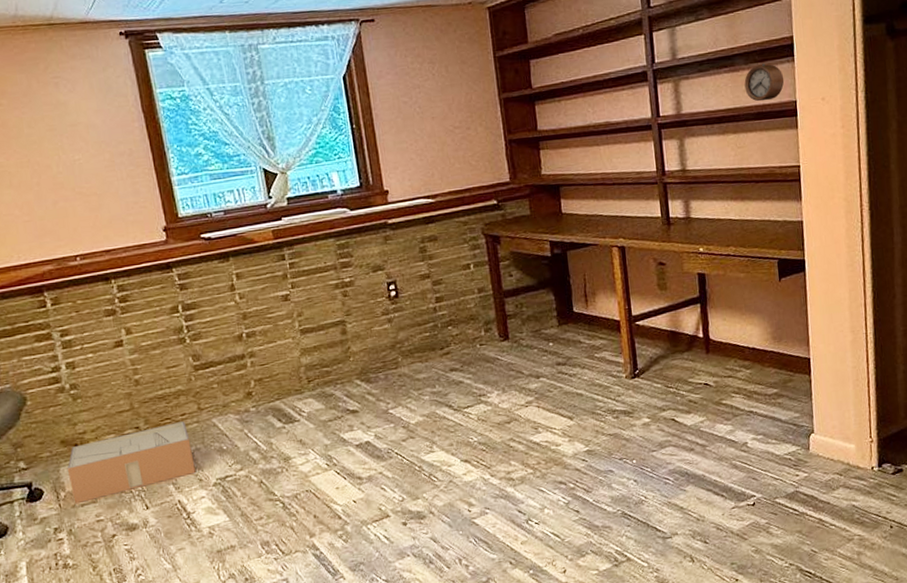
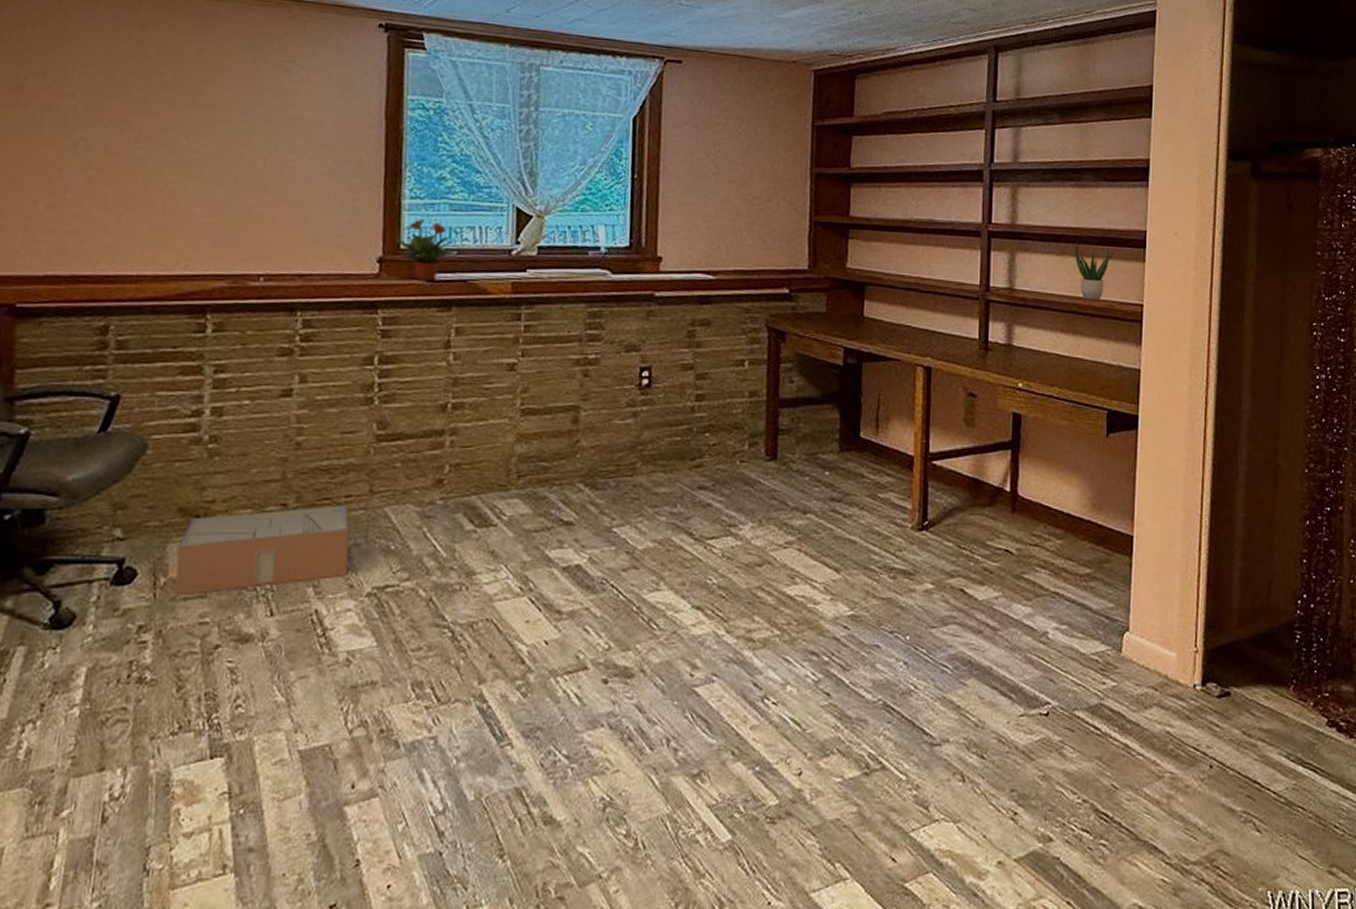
potted plant: none [175,190,223,241] -> present [398,219,457,282]
potted plant: none [735,120,772,169] -> present [1075,242,1116,300]
clock: present [744,63,785,102] -> none [1091,184,1135,225]

